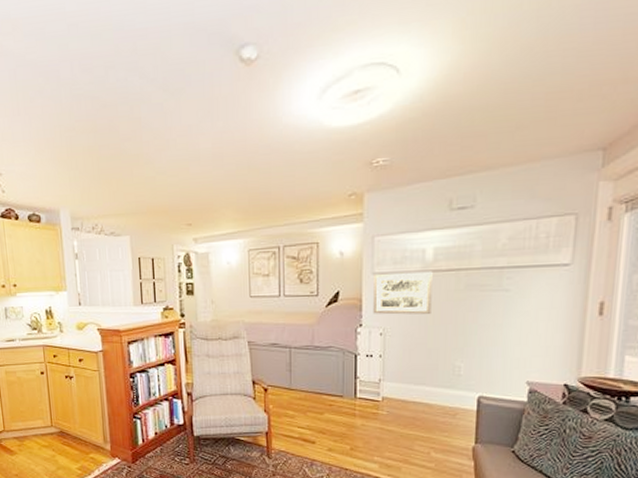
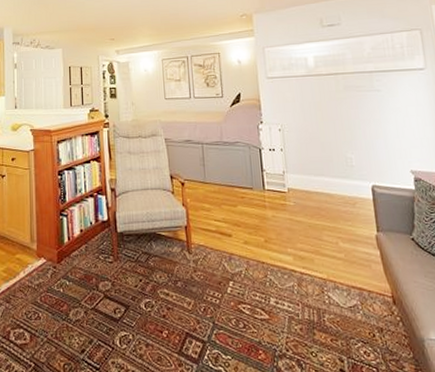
wall art: present [373,271,433,315] -> none [268,75,320,113]

